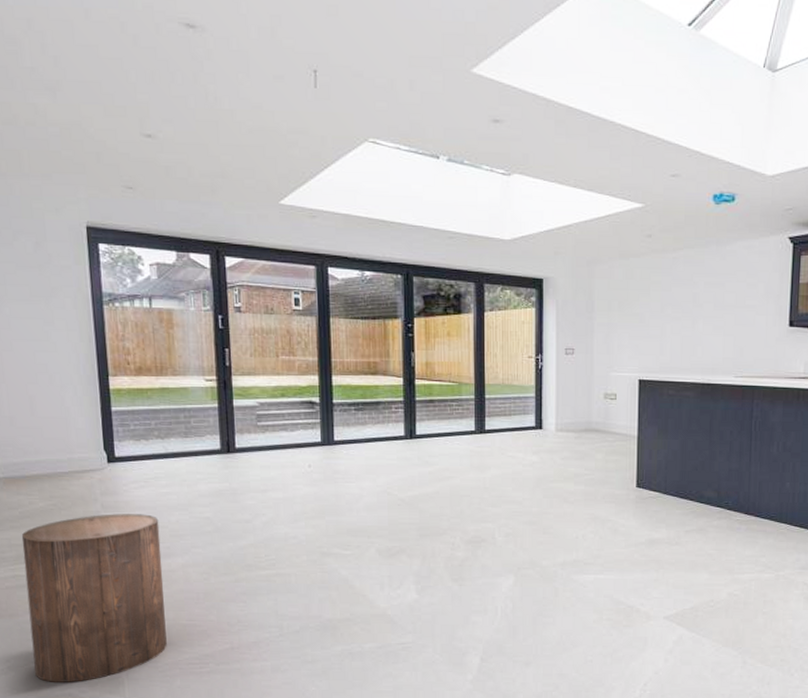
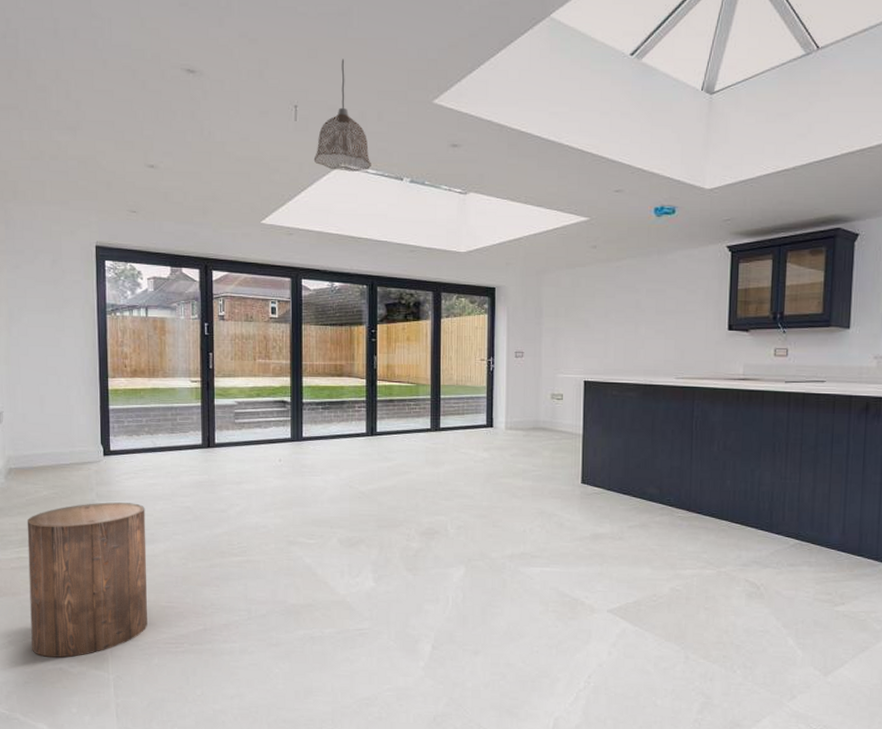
pendant lamp: none [337,18,403,148] -> present [313,59,371,172]

